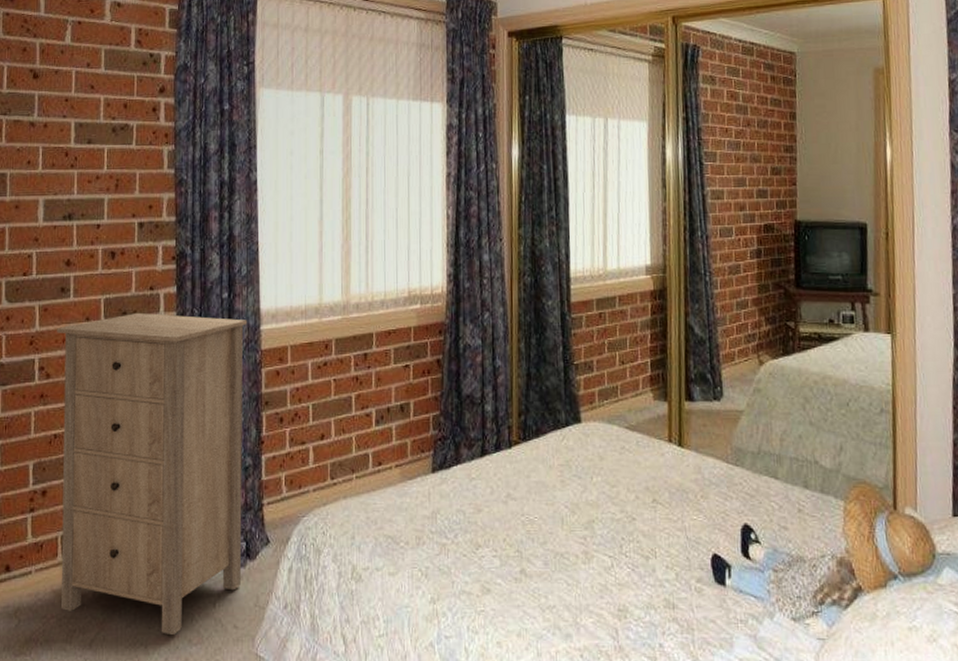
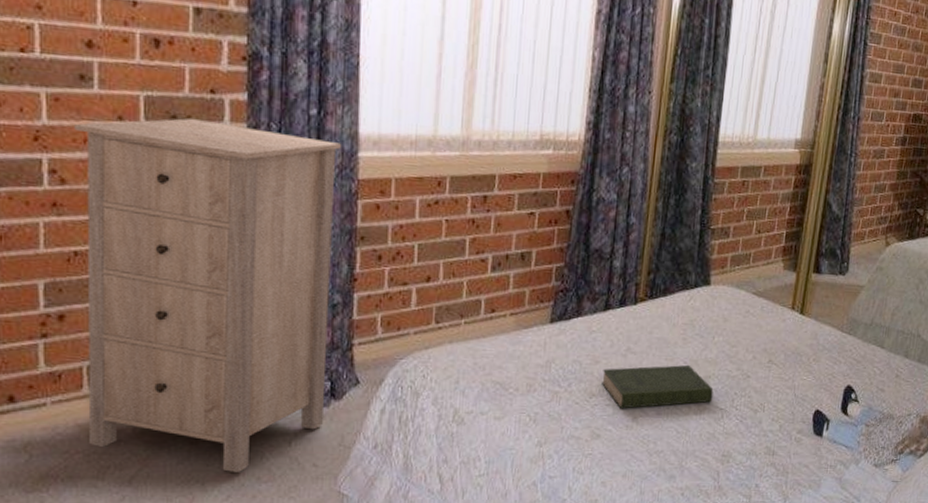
book: none [486,509,600,560] -> present [602,364,714,409]

